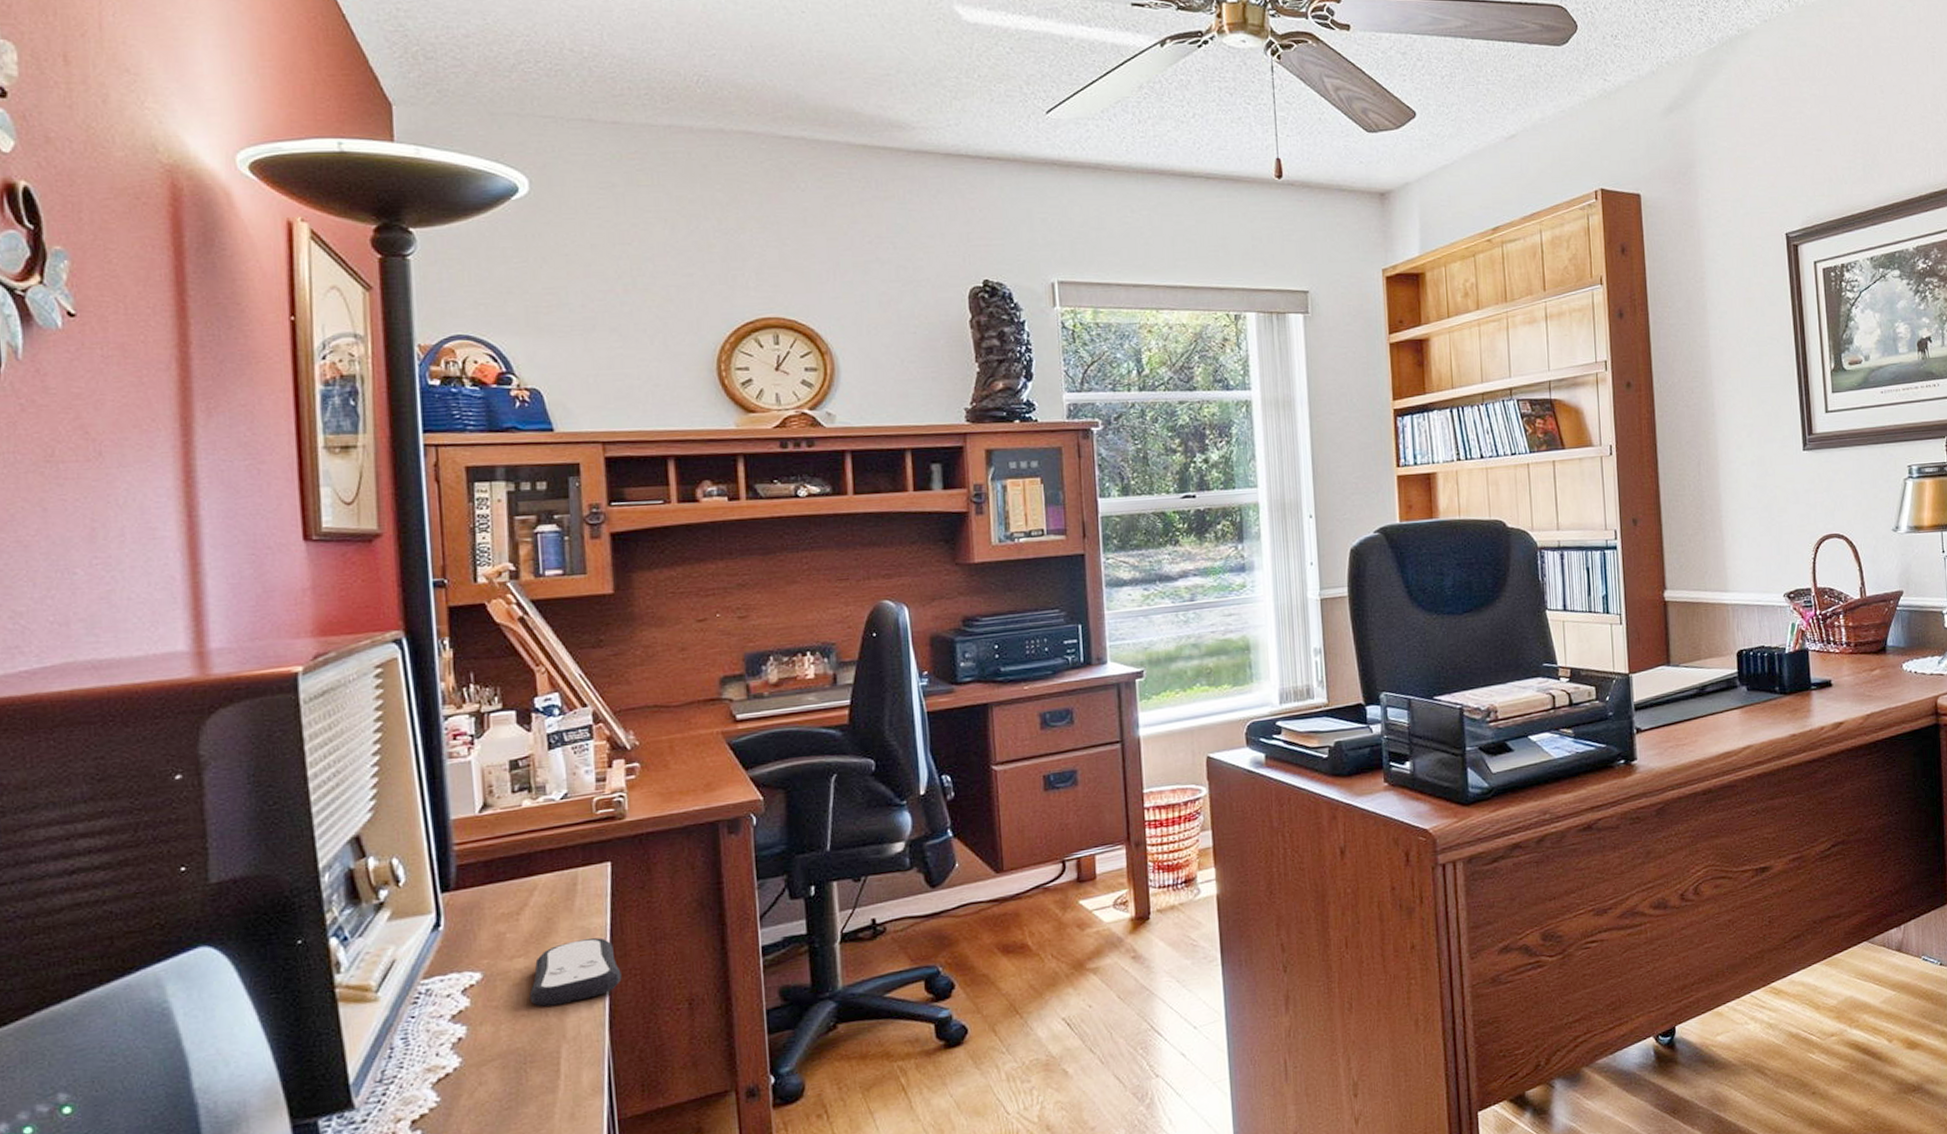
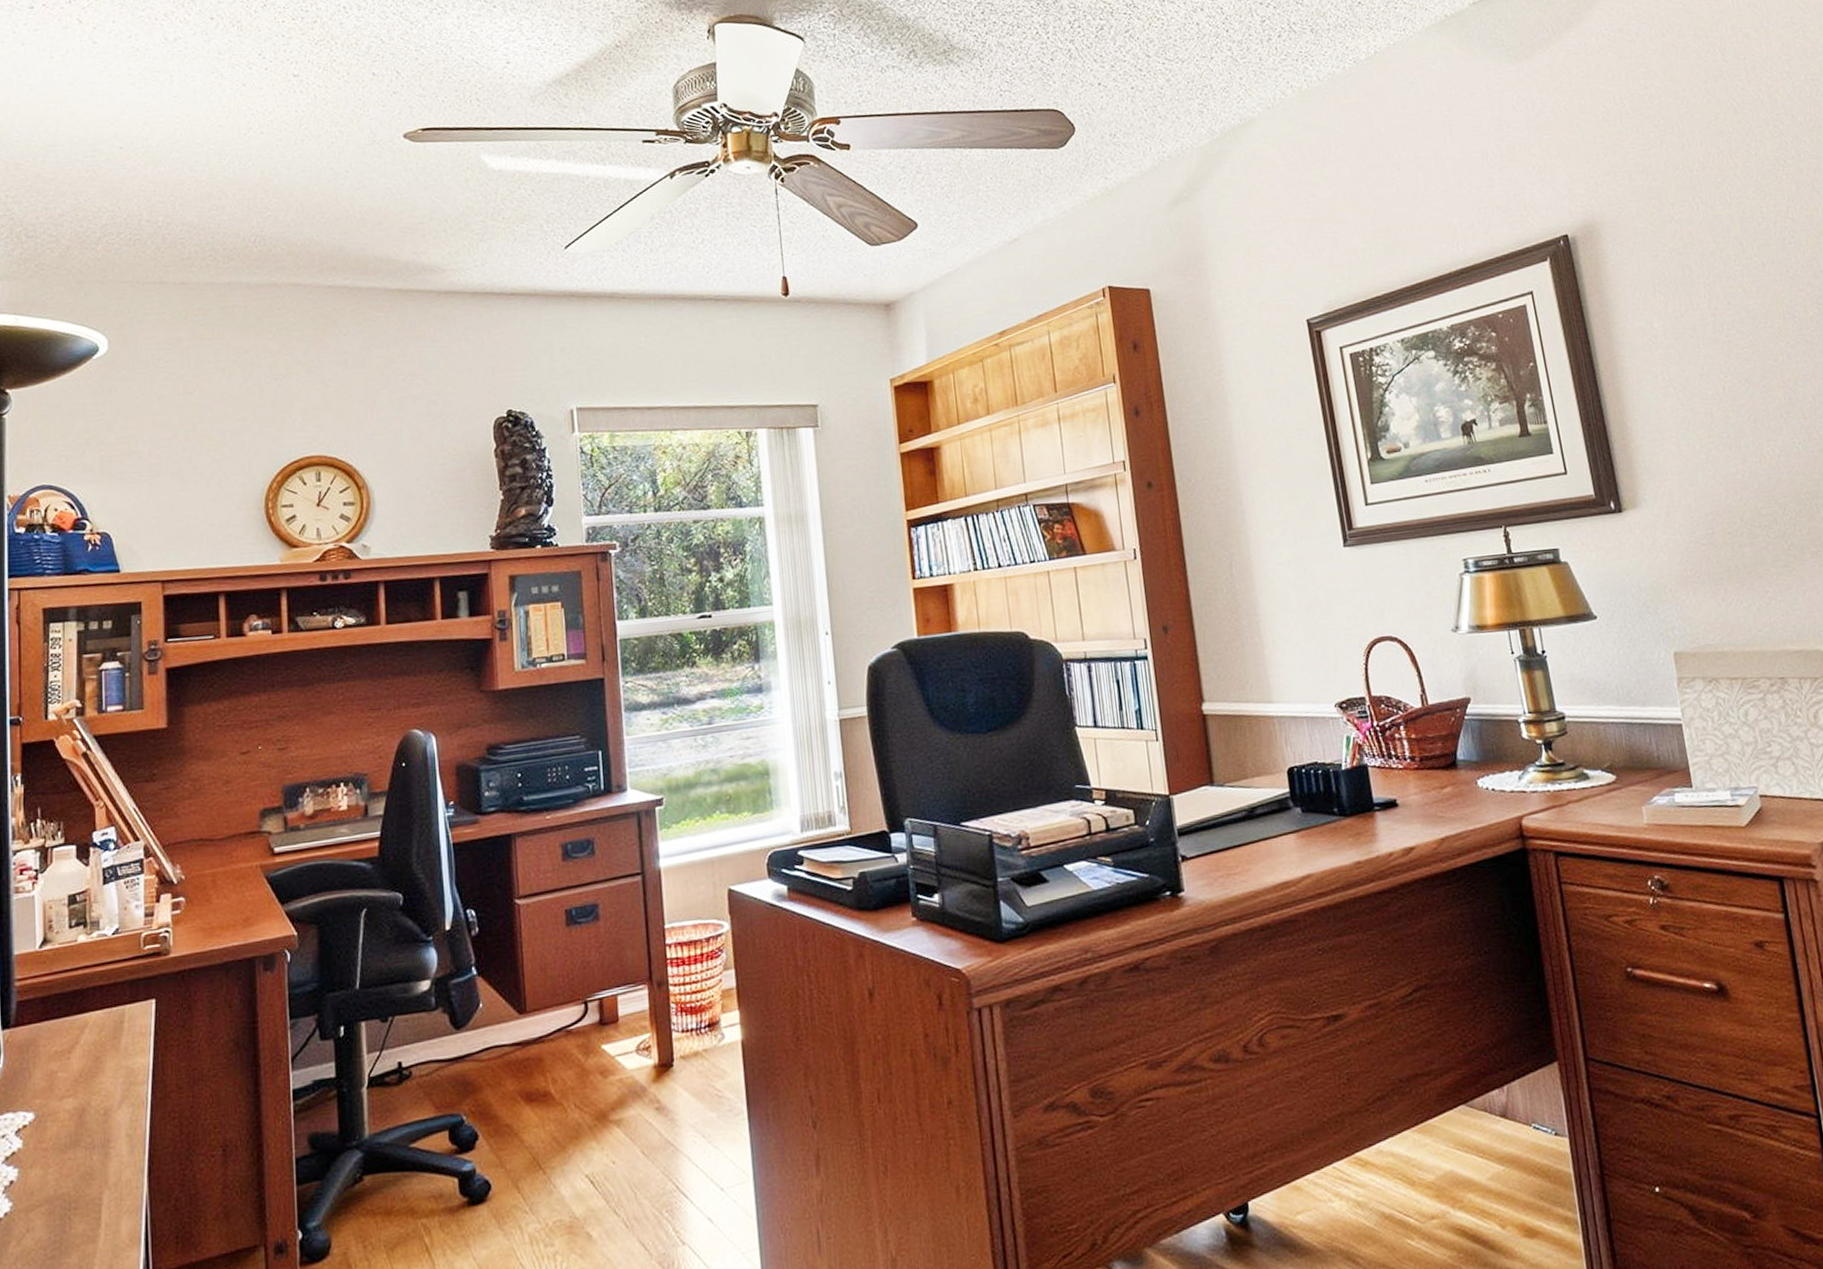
remote control: present [529,937,622,1007] -> none [76,1078,161,1150]

